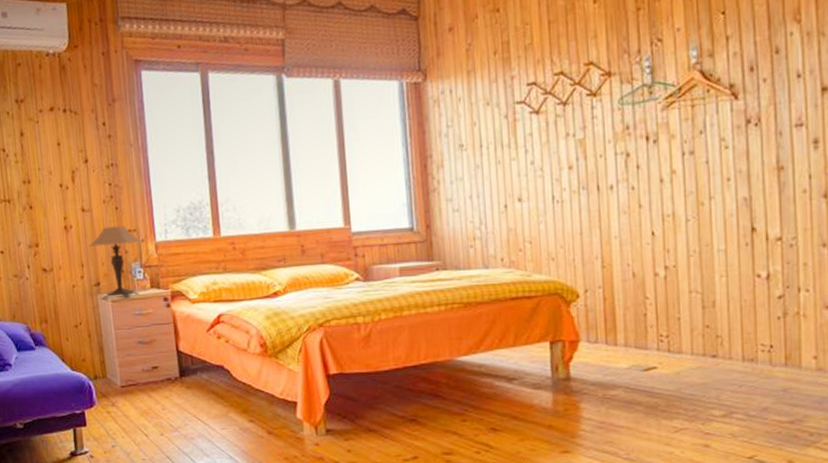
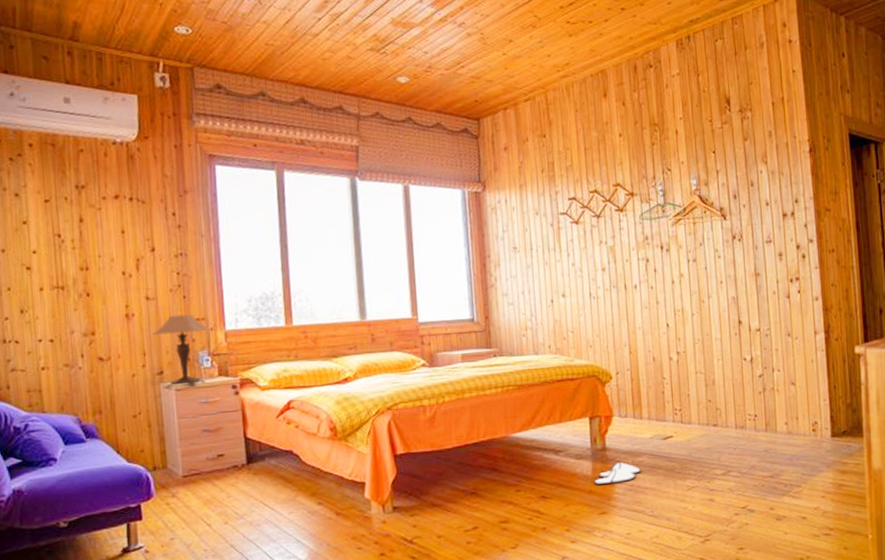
slippers: none [554,394,615,420] -> present [593,462,642,486]

